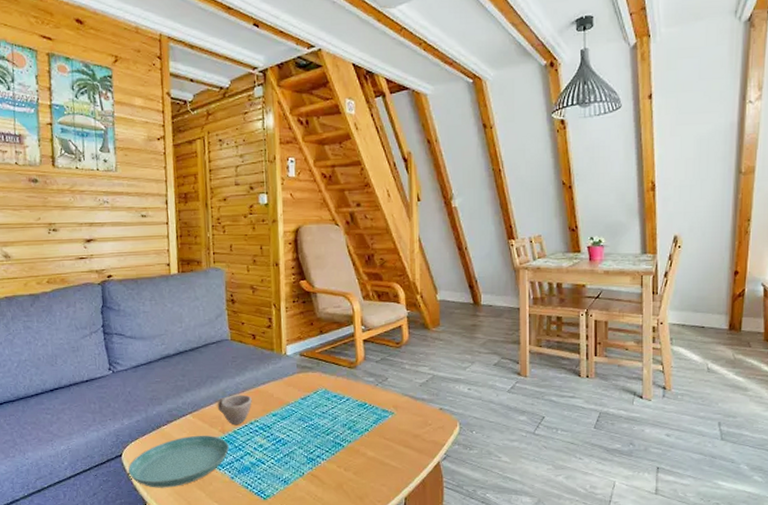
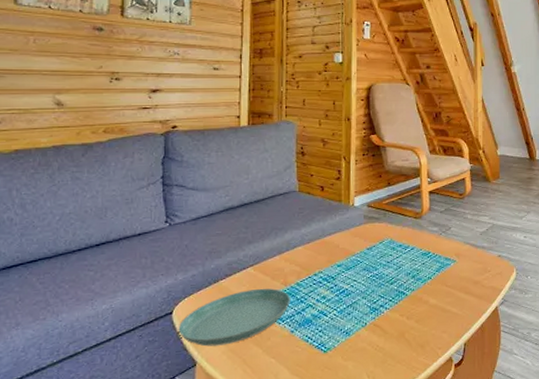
cup: present [217,394,252,426] -> none [280,246,317,277]

